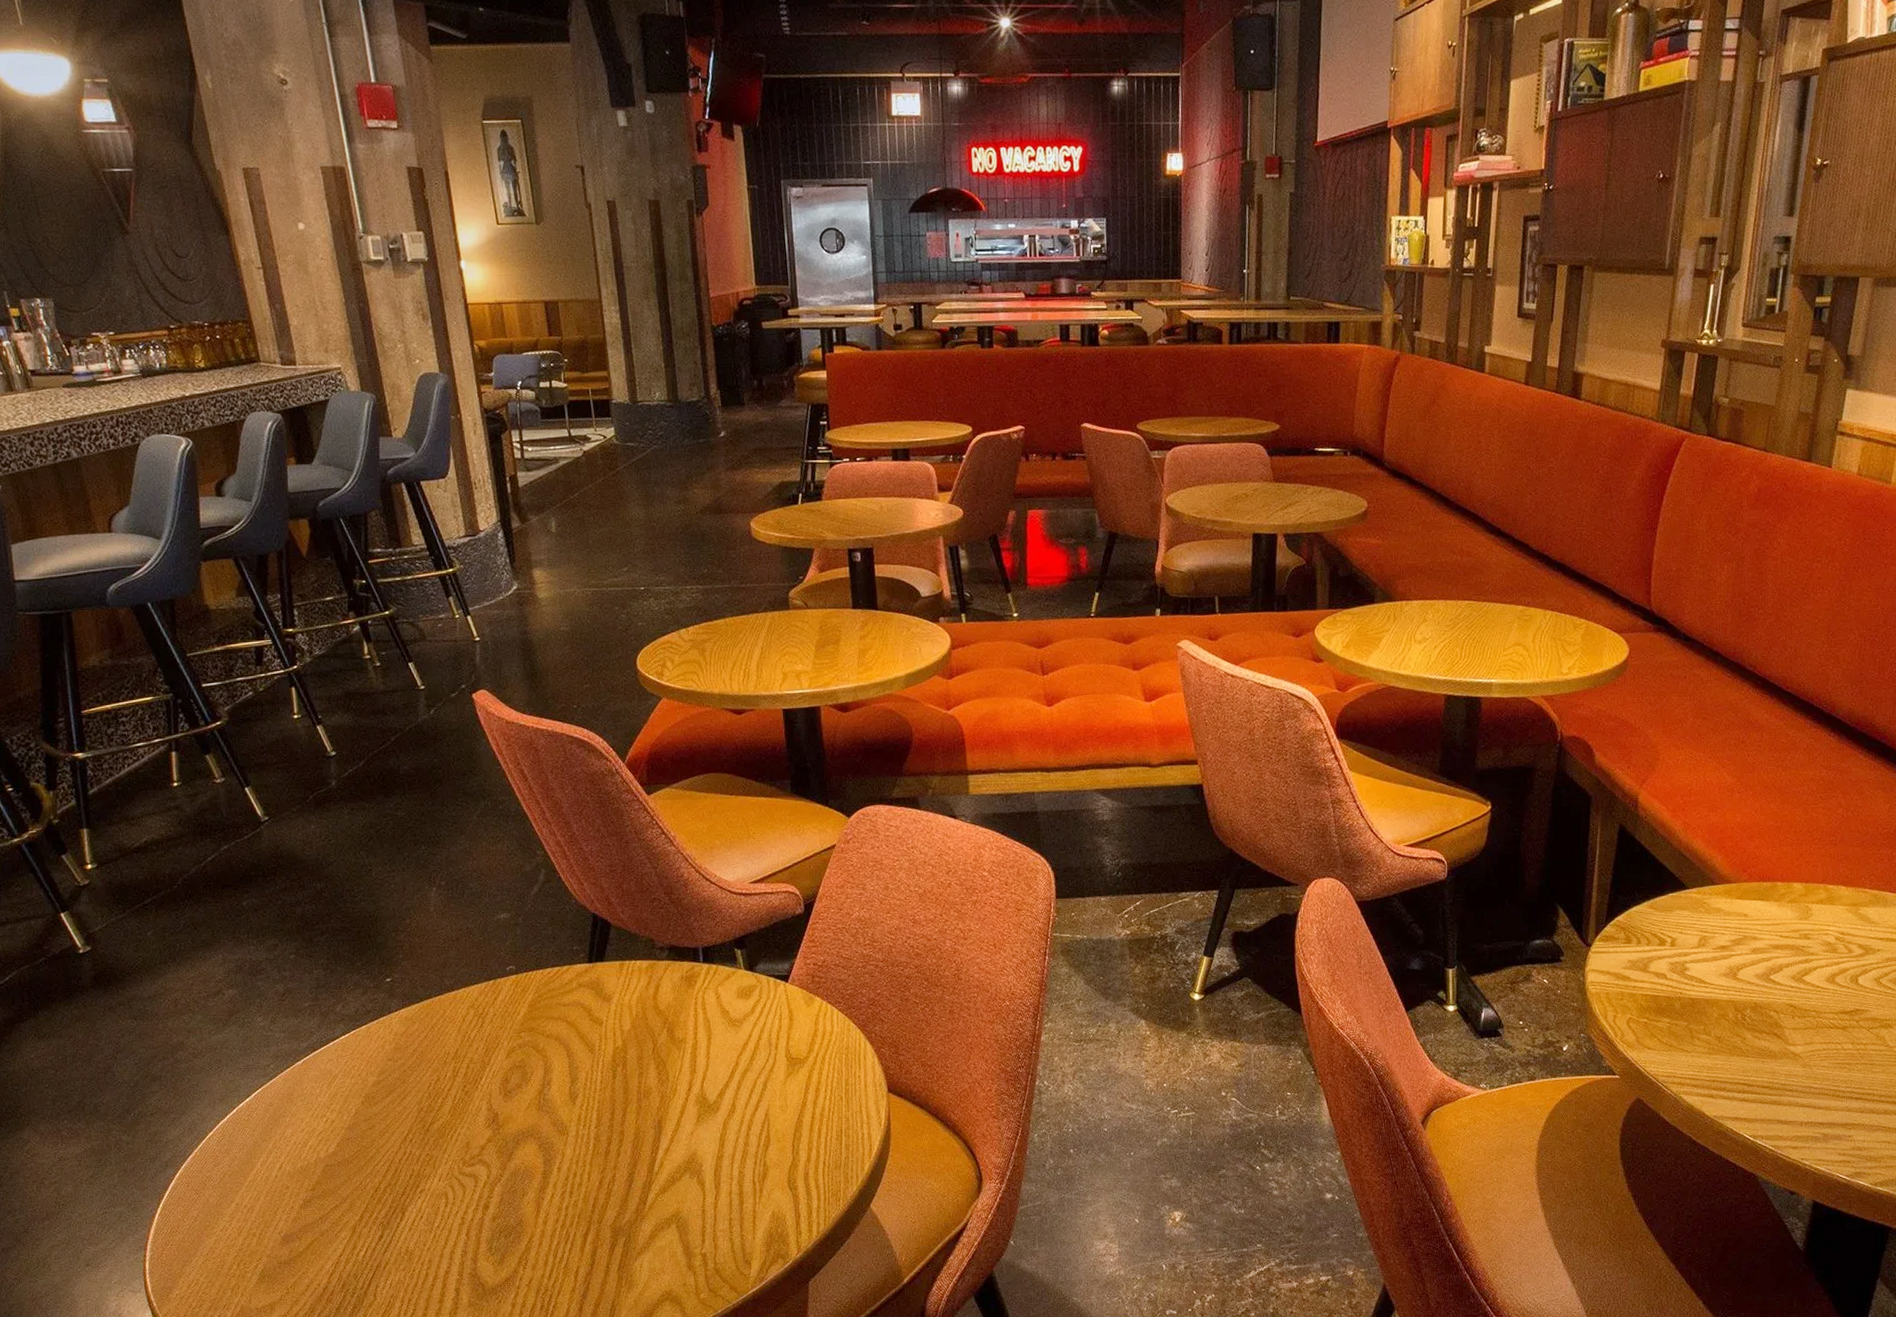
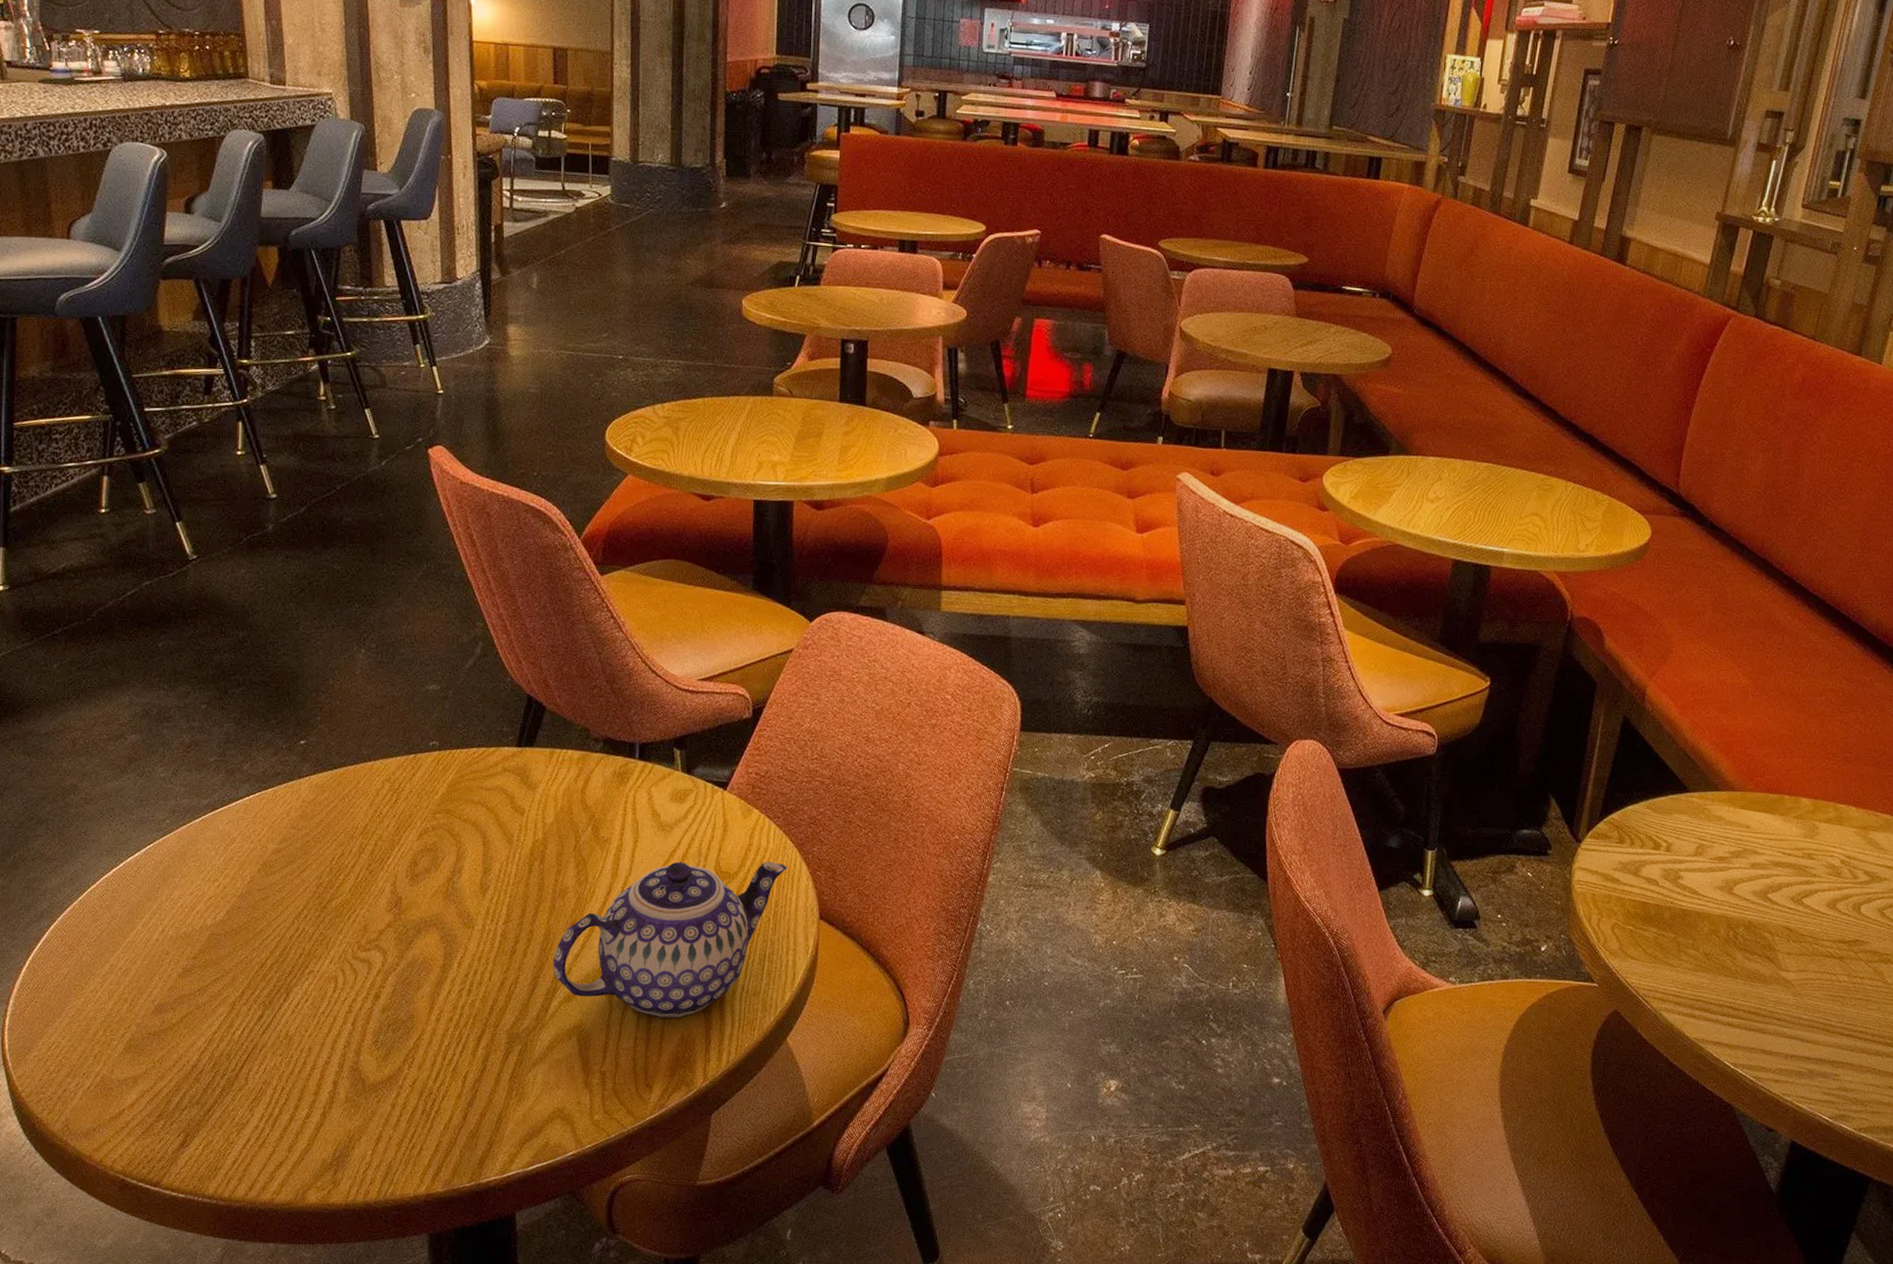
teapot: none [645,1044,853,1200] -> present [553,861,787,1019]

